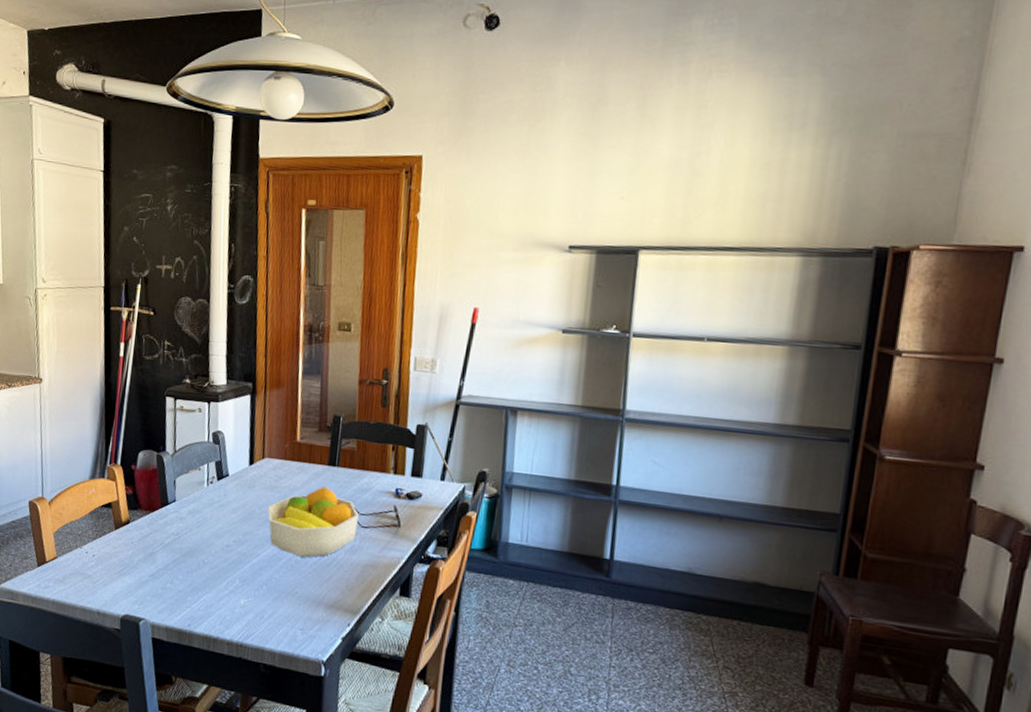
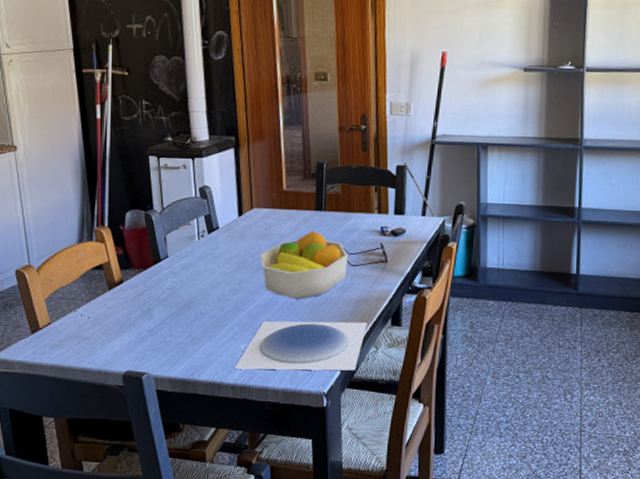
plate: none [232,577,374,641] -> present [235,321,367,371]

